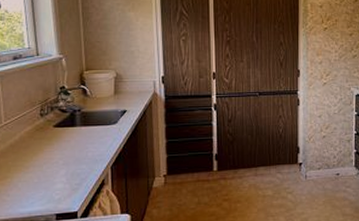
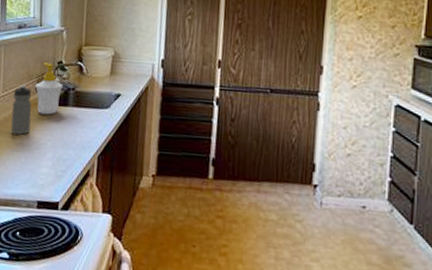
water bottle: none [17,112,40,158] -> present [10,85,32,135]
soap bottle: none [39,89,68,137] -> present [35,62,63,115]

